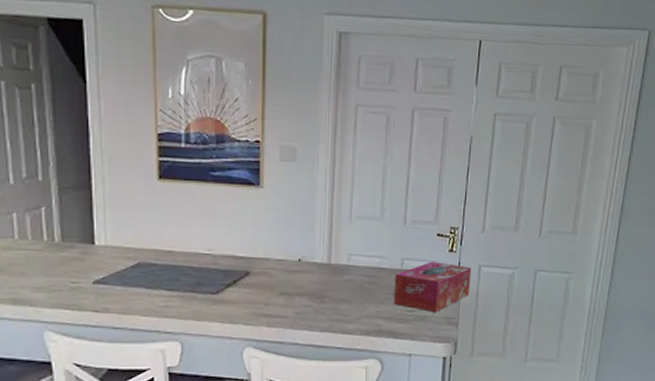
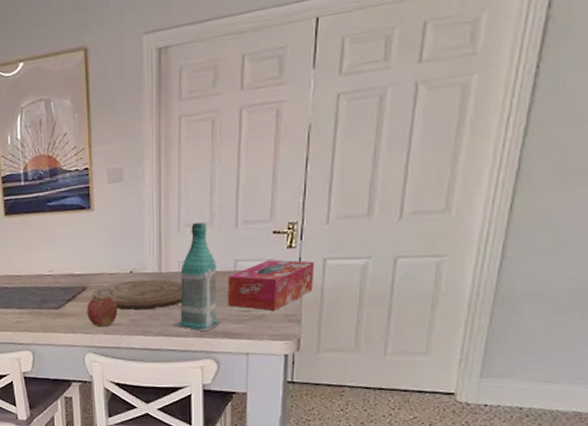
apple: none [248,281,283,318] -> present [87,294,118,327]
cutting board: none [256,269,351,301] -> present [93,279,182,310]
bottle: none [340,215,386,330] -> present [173,222,221,332]

